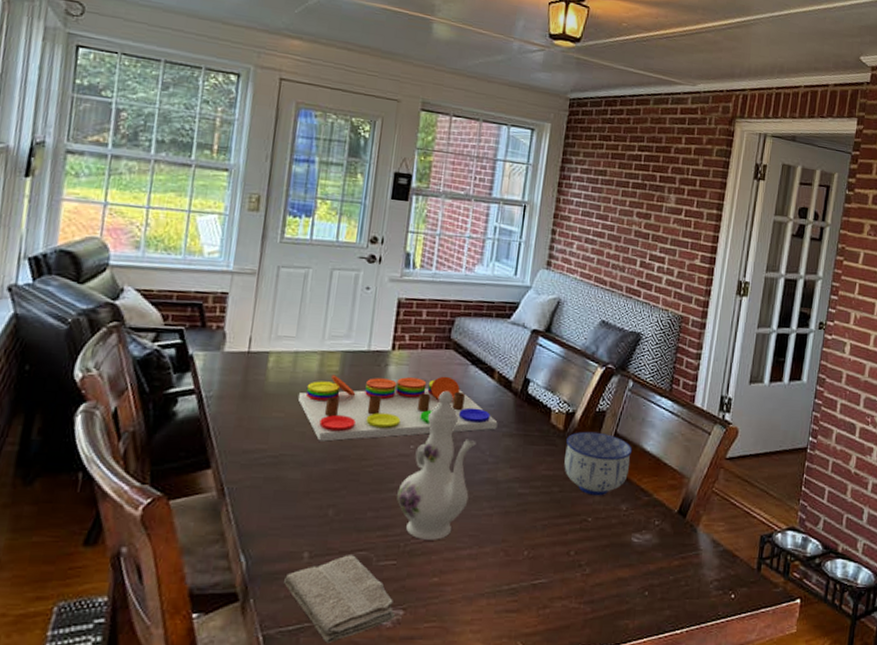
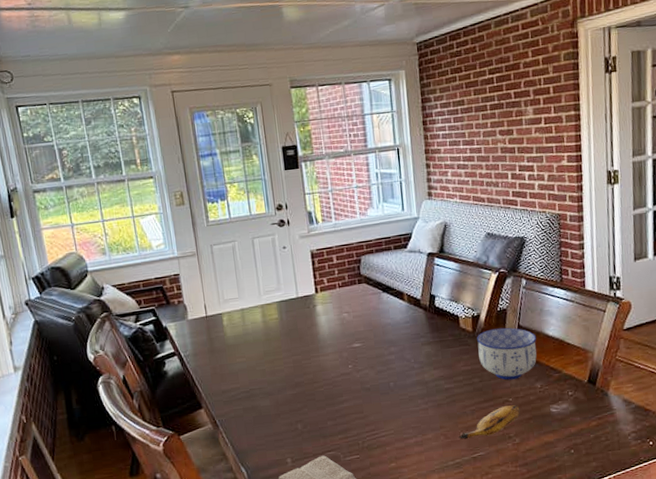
board game: present [297,374,498,441] -> none [252,305,416,374]
ewer: present [397,391,476,540] -> none [347,318,405,436]
banana: none [521,526,598,560] -> present [458,405,520,439]

